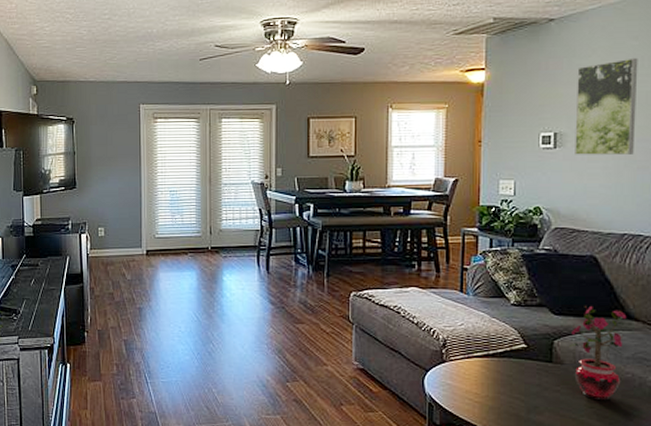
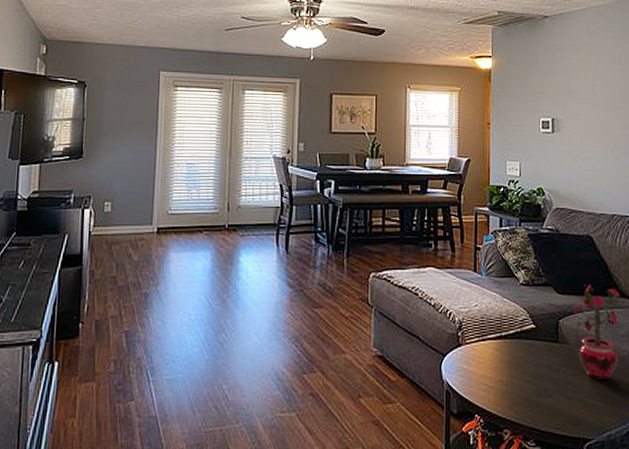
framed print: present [575,57,638,155] -> none [568,55,618,141]

